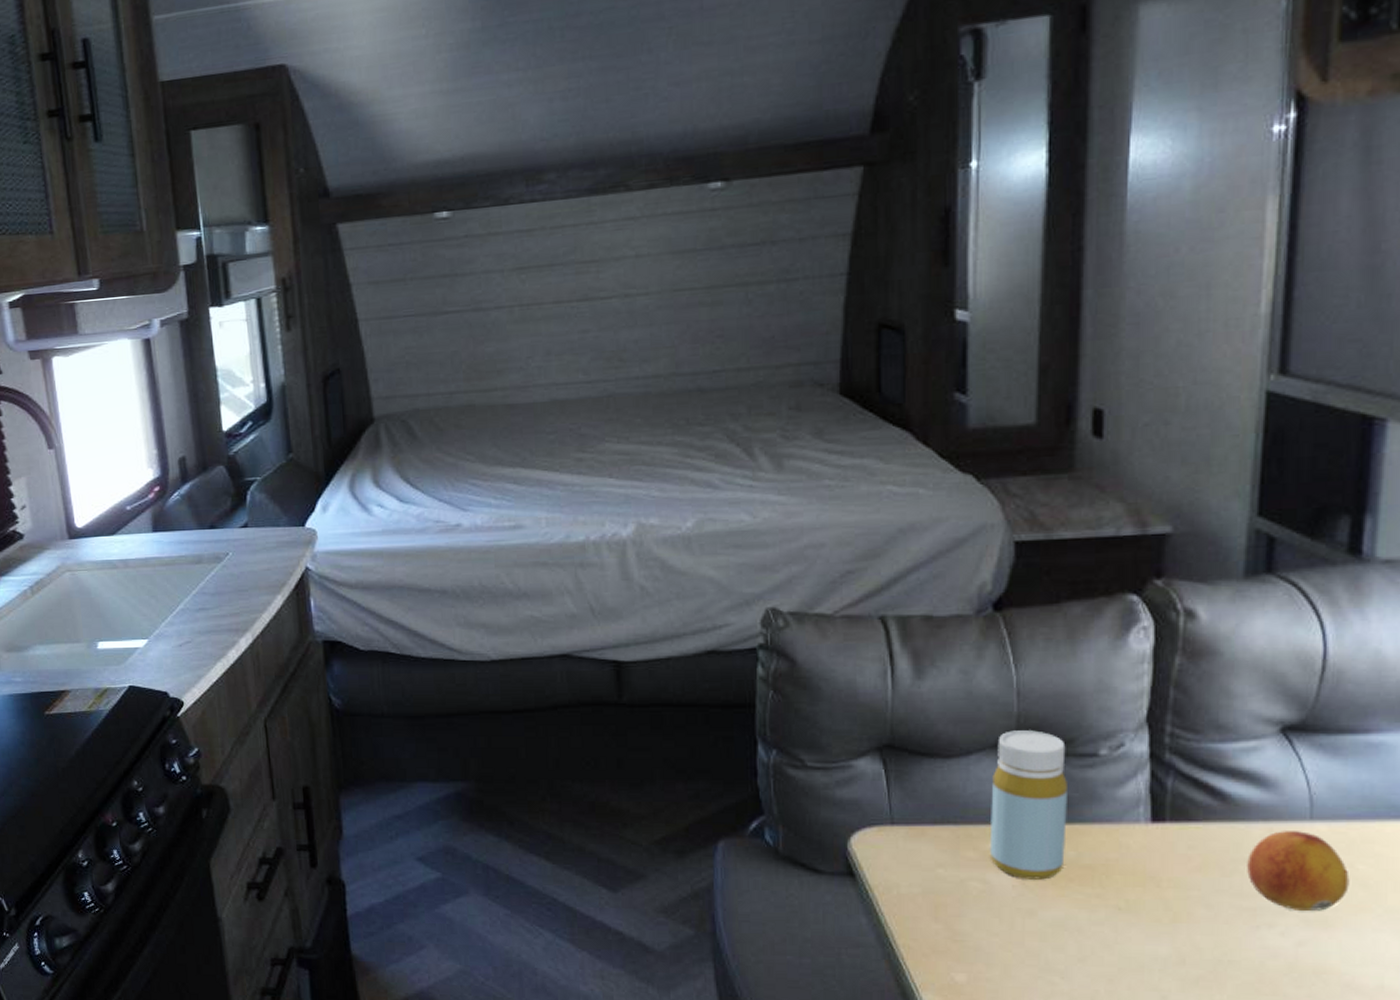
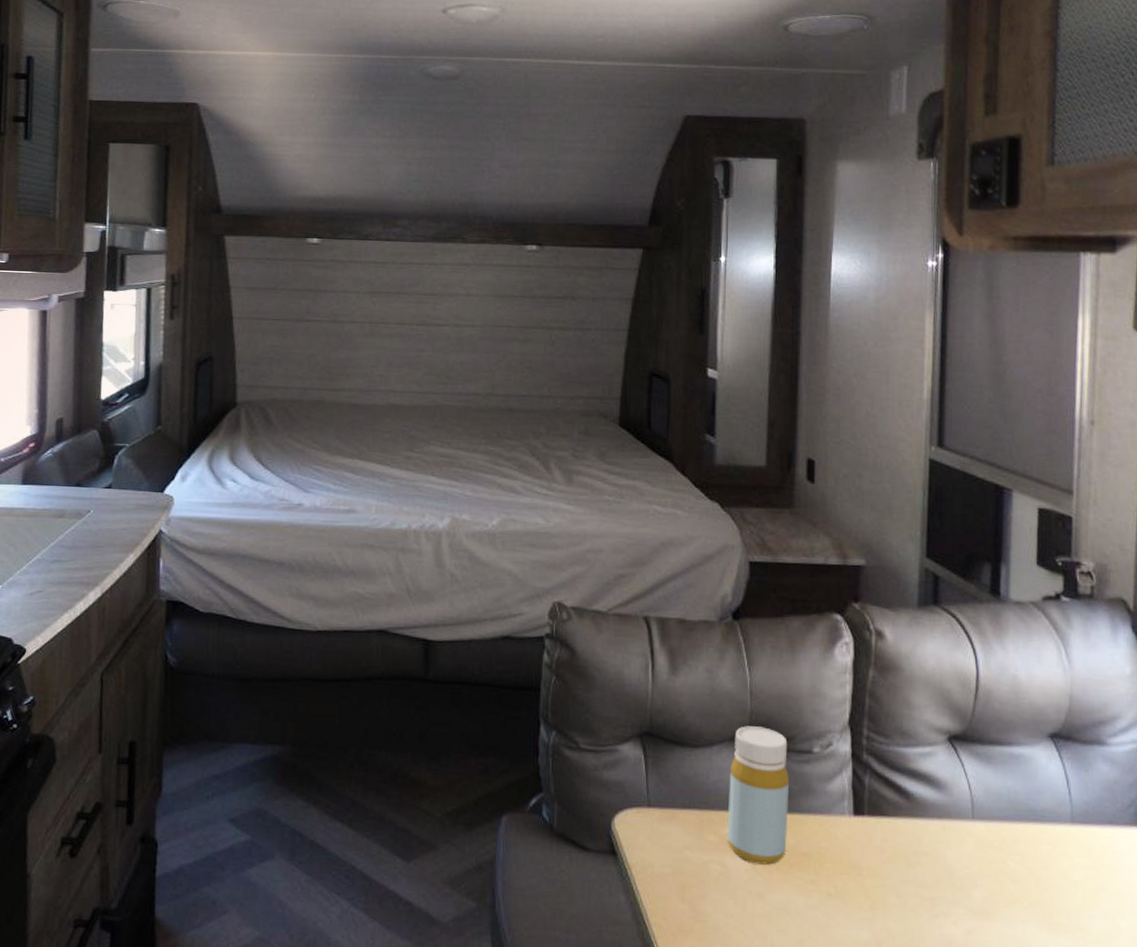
fruit: present [1247,831,1350,912] -> none [927,828,1003,903]

